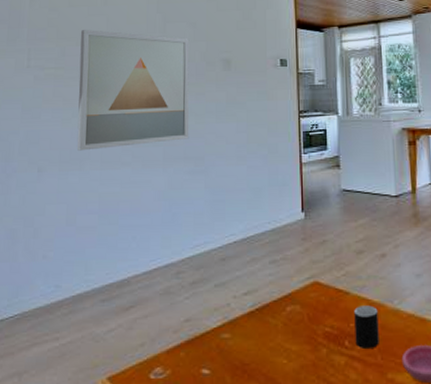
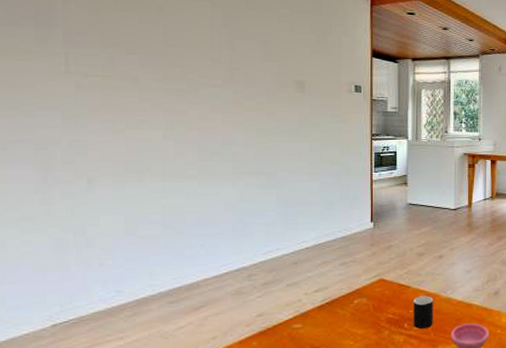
wall art: present [77,30,190,151] -> none [132,38,261,163]

